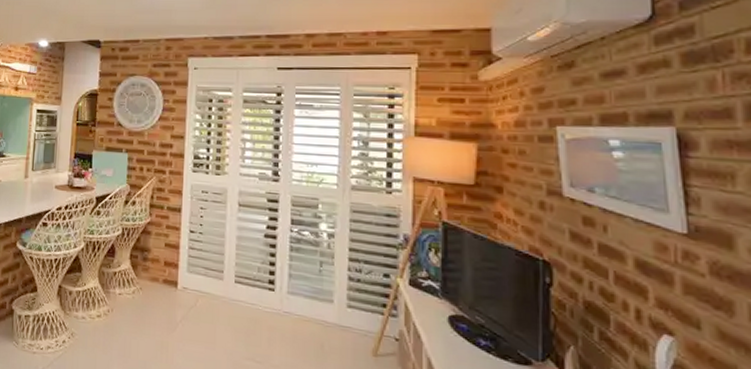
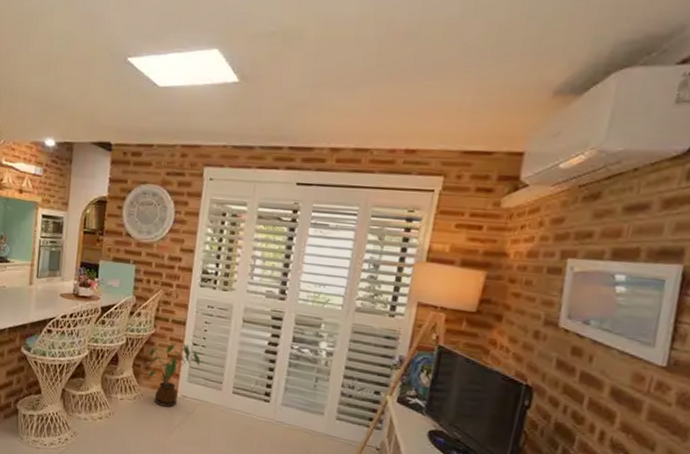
house plant: none [146,231,200,301] -> present [148,343,201,407]

